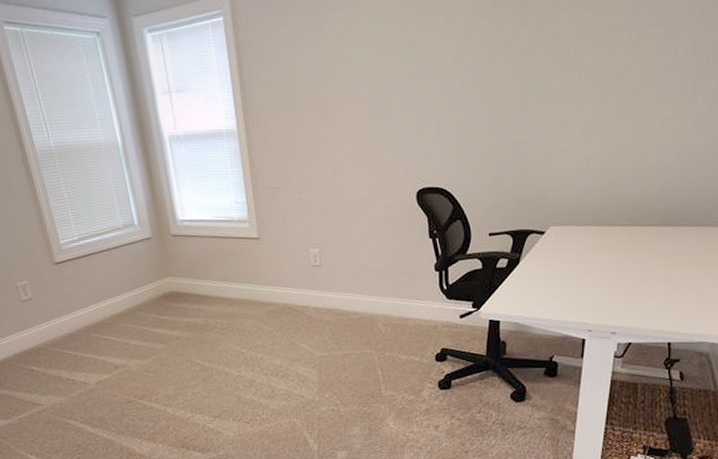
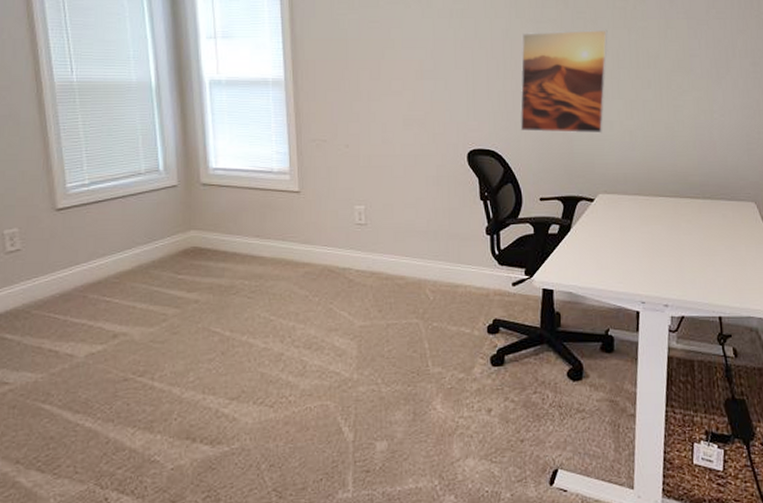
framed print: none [470,46,570,167] -> present [520,29,608,134]

